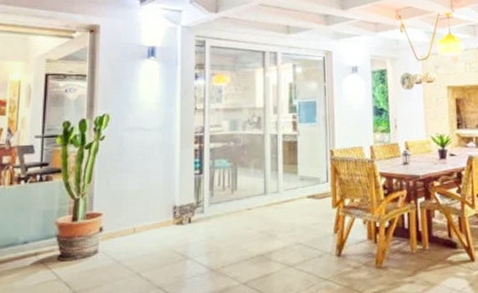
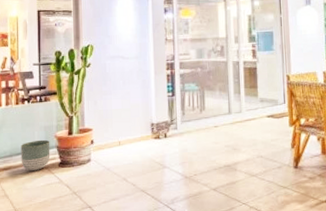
planter: none [10,227,49,266] -> present [20,139,50,171]

